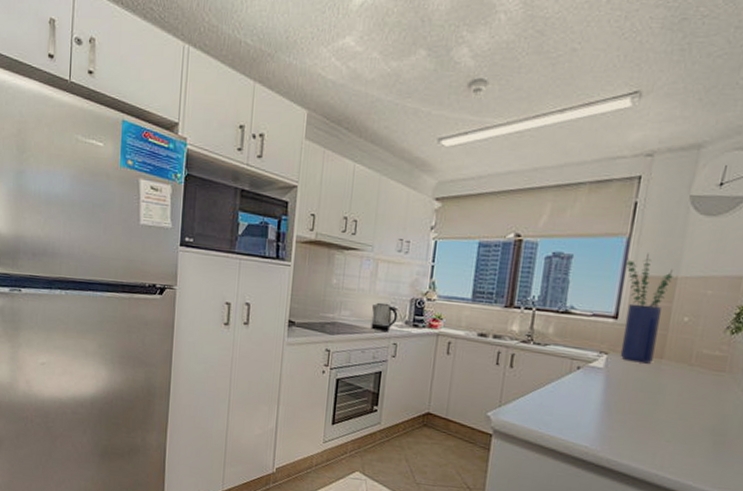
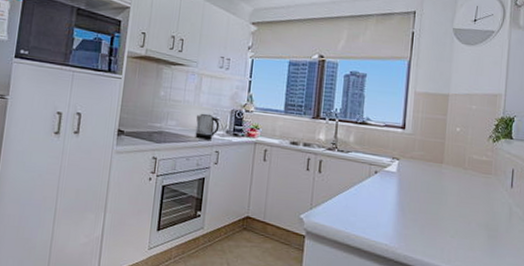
vase: present [620,253,673,364] -> none [409,74,446,168]

